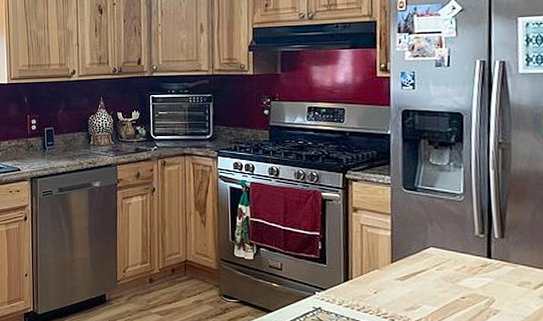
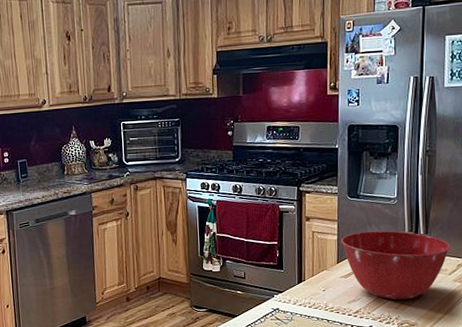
mixing bowl: none [396,229,534,314] -> present [342,230,450,300]

